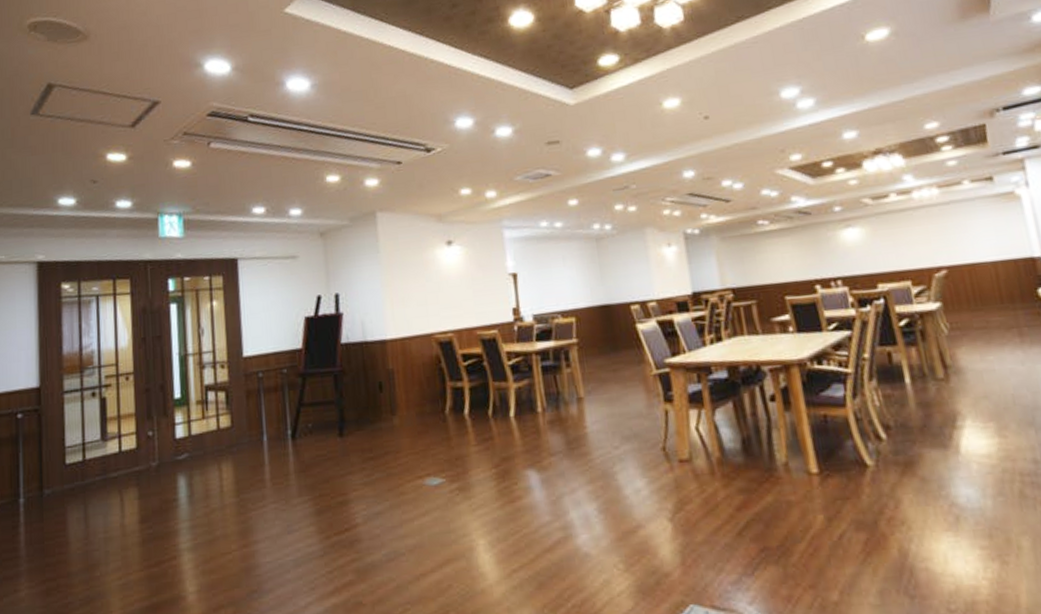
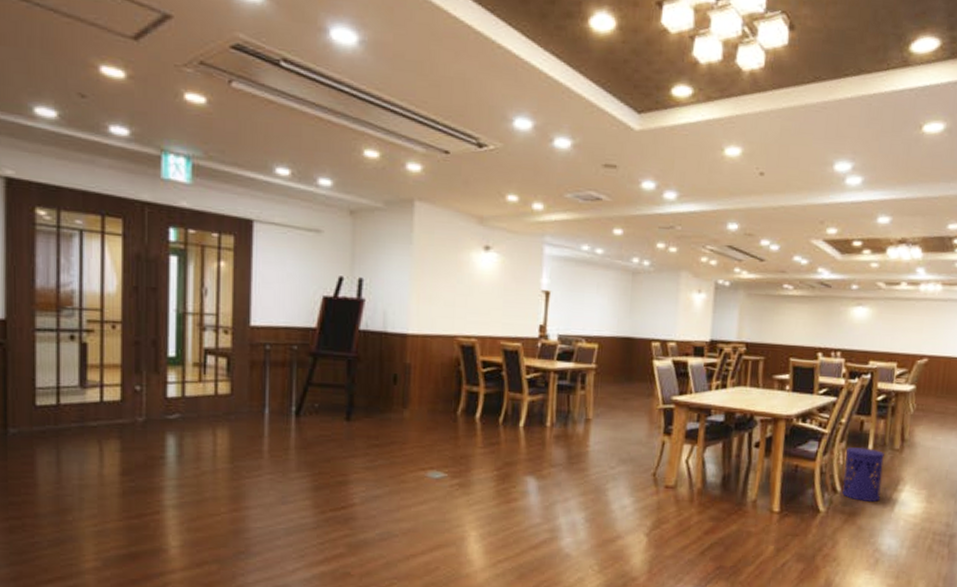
waste bin: none [880,382,938,448] -> present [842,447,884,503]

